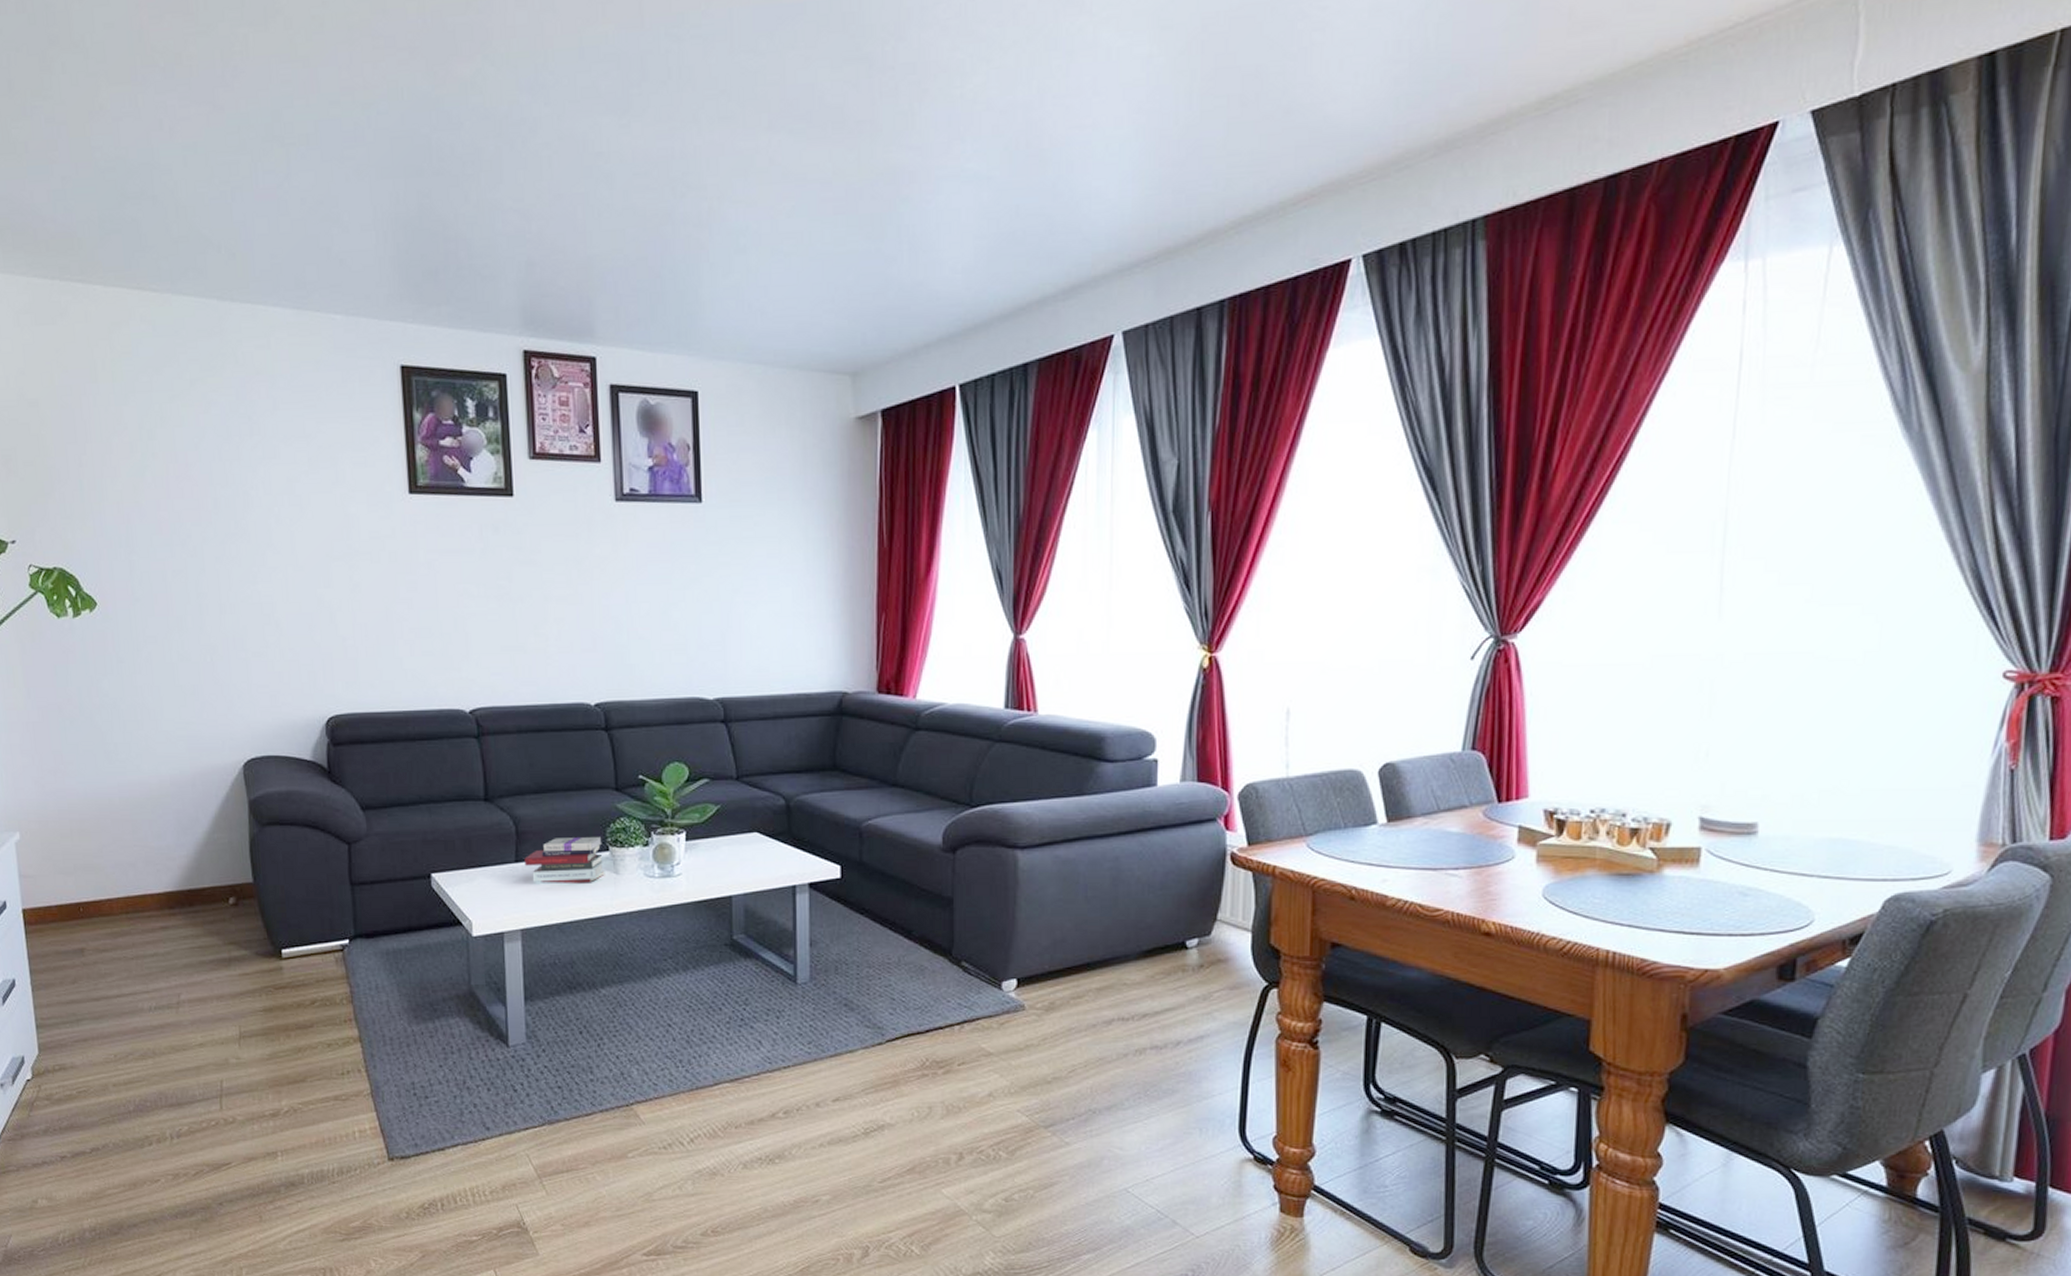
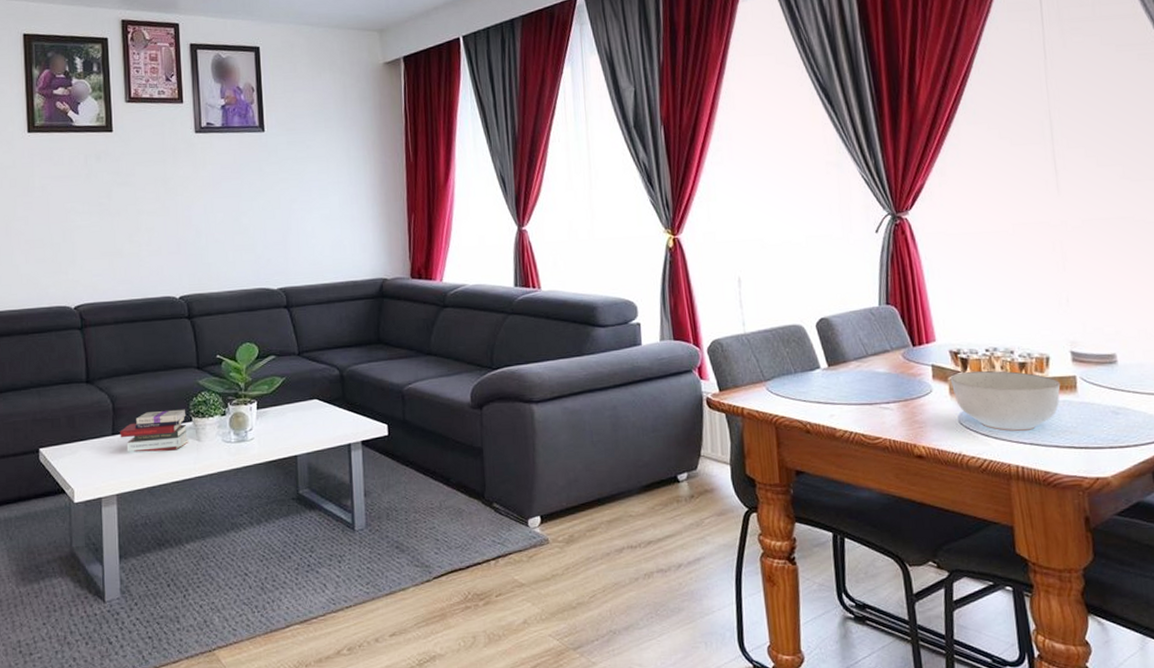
bowl: none [1539,835,1679,911] -> present [950,370,1061,432]

